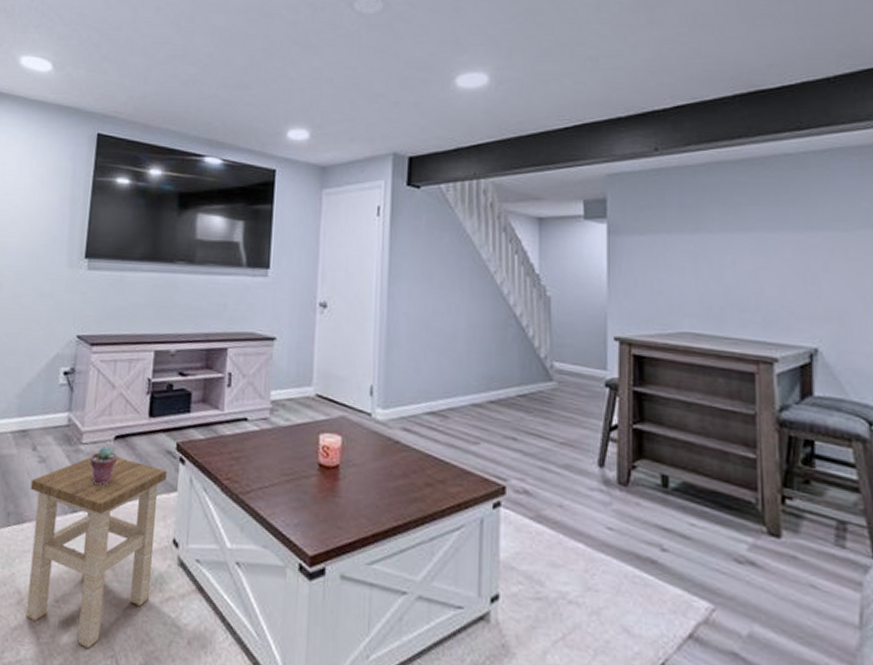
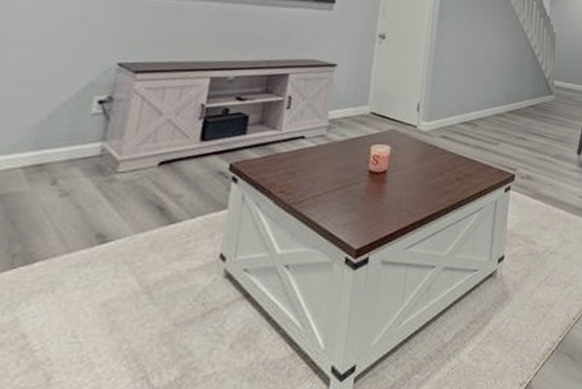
stool: present [26,457,167,648] -> none [32,182,217,376]
potted succulent: present [89,445,118,485] -> none [126,172,162,212]

